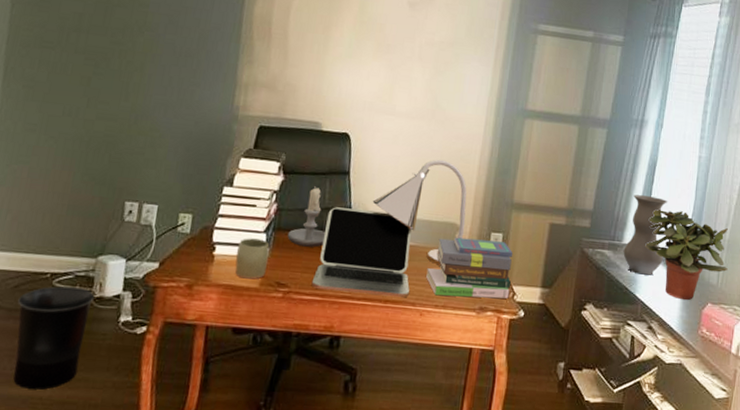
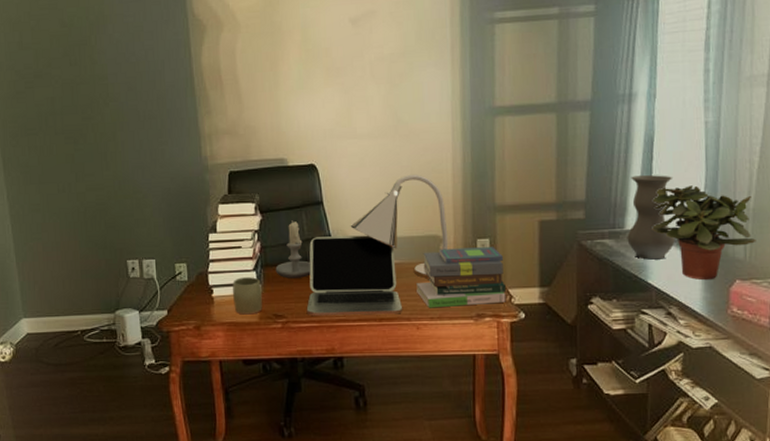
waste bin: present [13,286,95,390] -> none [60,339,121,428]

